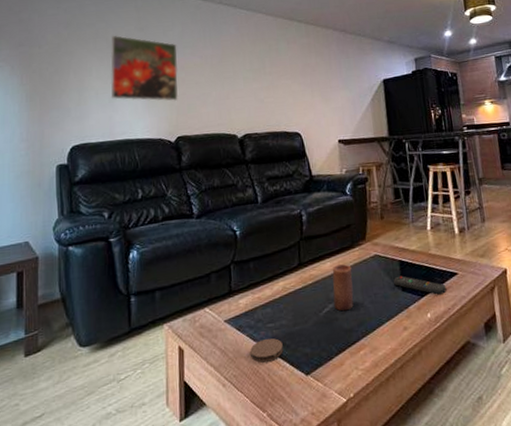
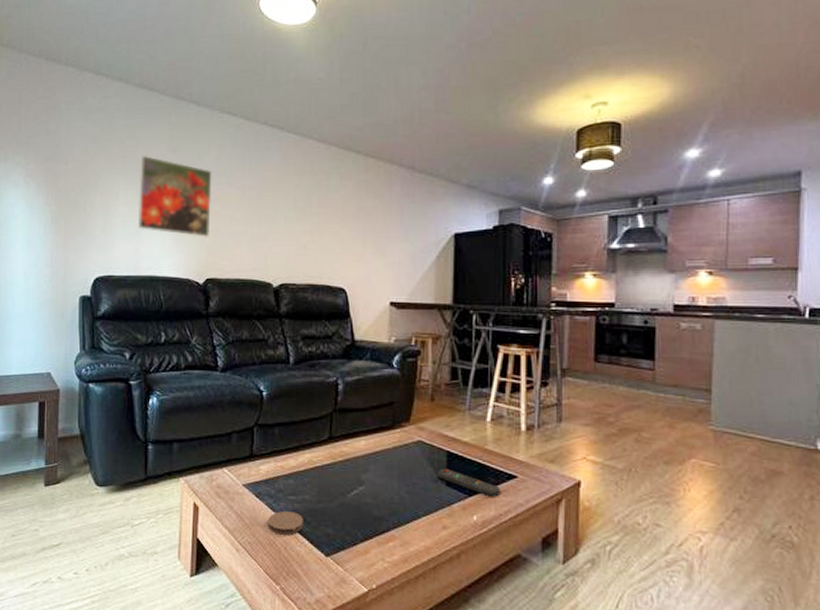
candle: present [332,264,354,312] -> none [365,445,390,497]

